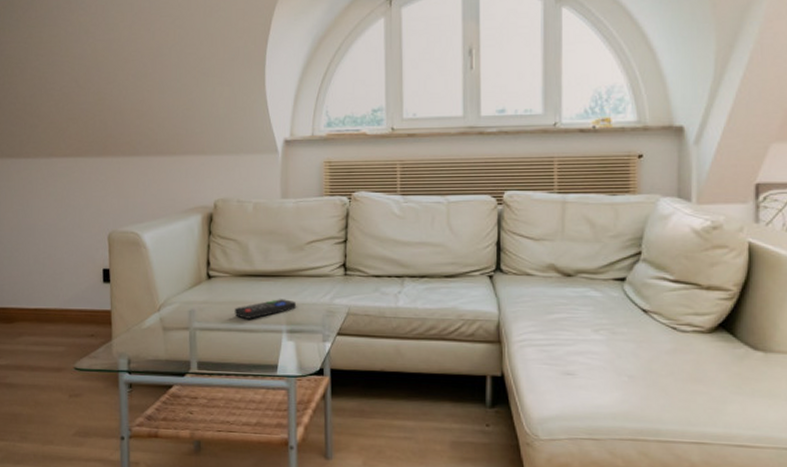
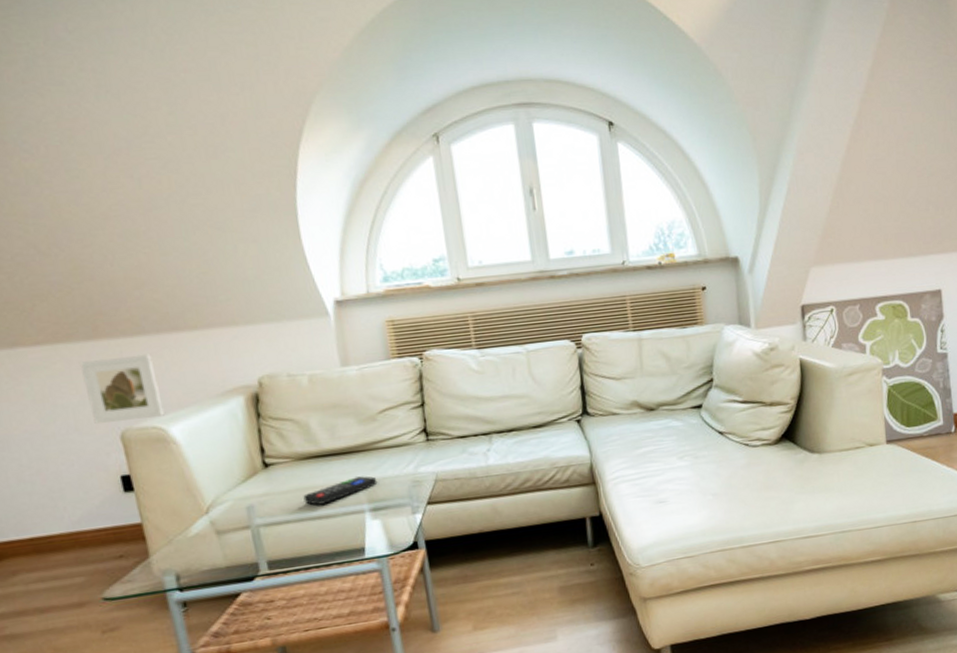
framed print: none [90,171,141,224] -> present [79,353,164,424]

